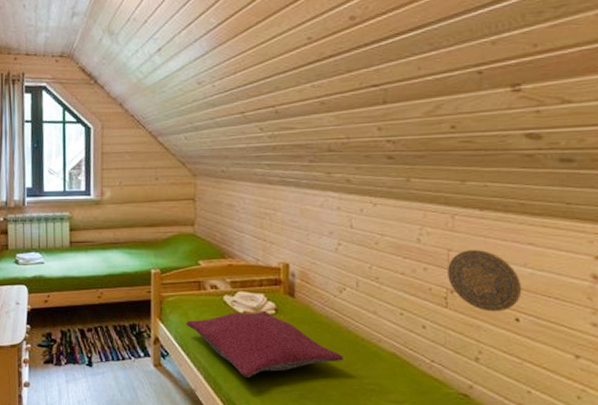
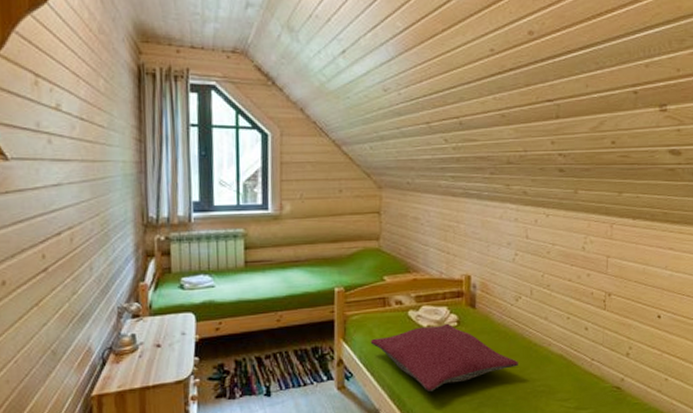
decorative plate: present [448,249,522,312] -> none [606,255,663,311]

